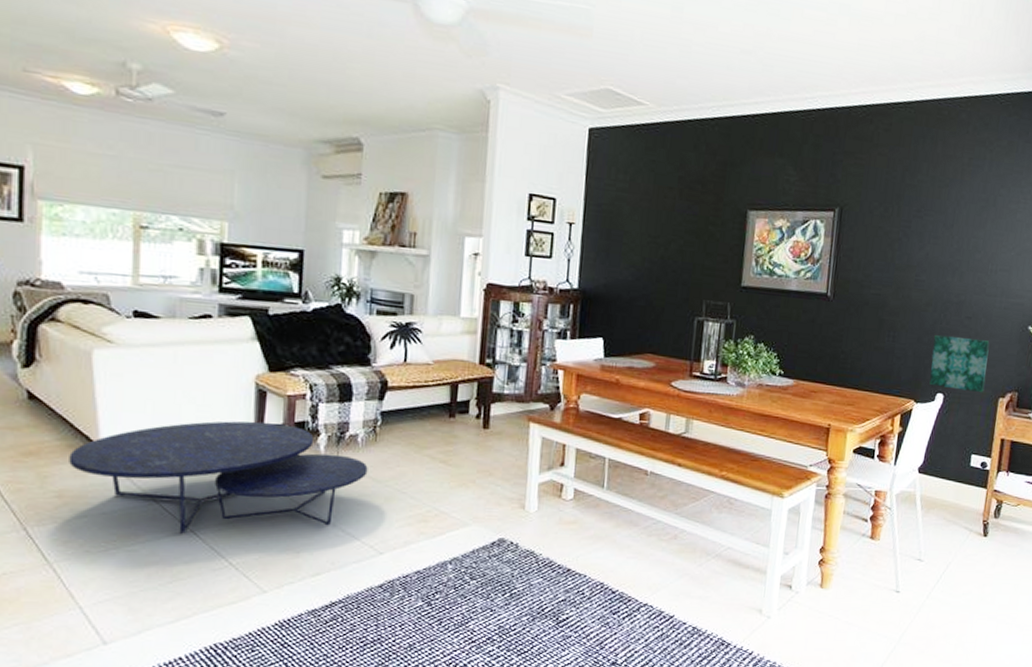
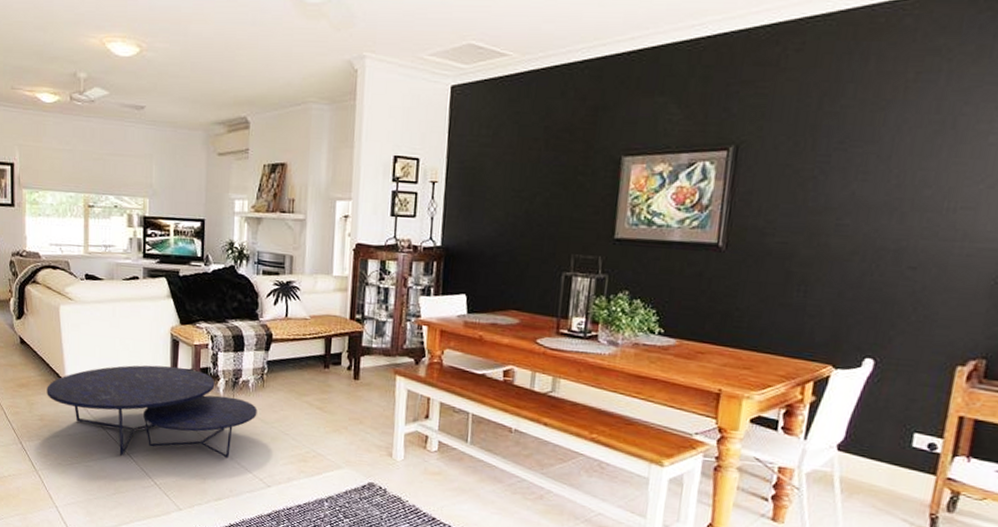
wall art: present [929,334,990,393] -> none [854,288,944,360]

